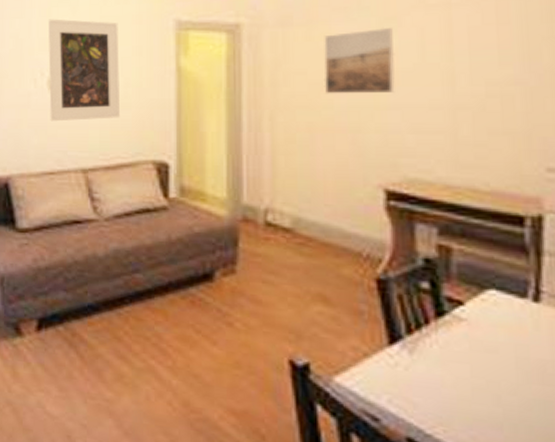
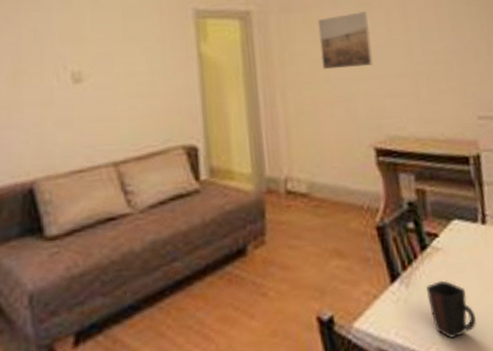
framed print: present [47,19,121,122] -> none [68,10,149,117]
mug: none [438,355,508,426] -> present [426,280,477,338]

